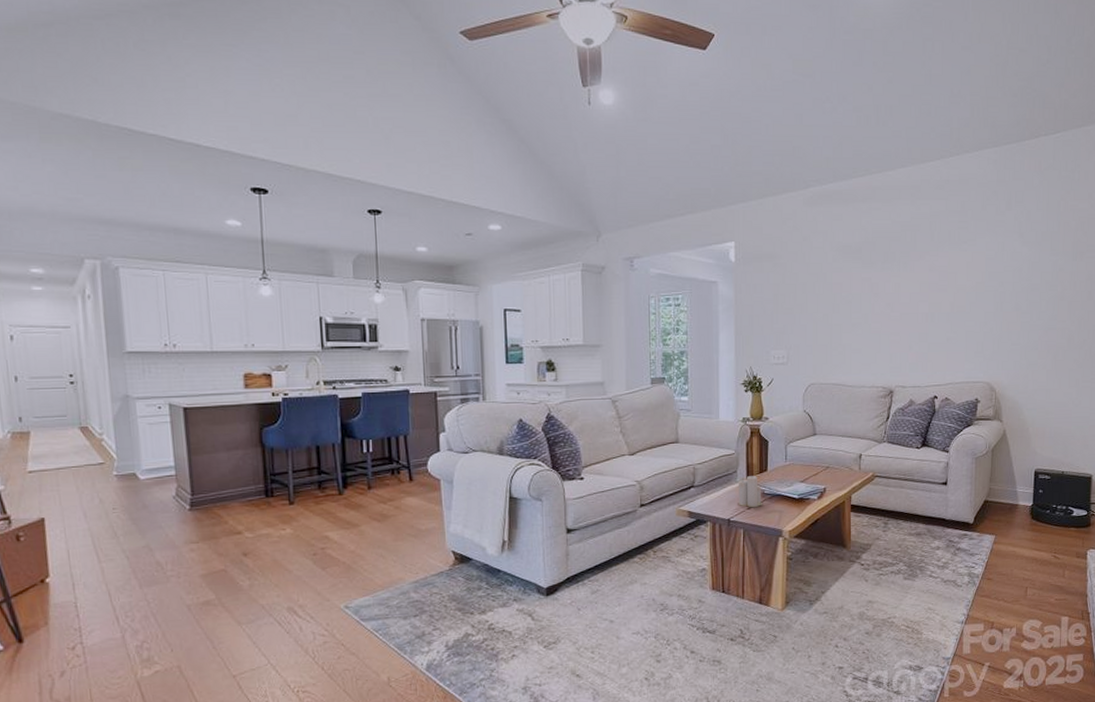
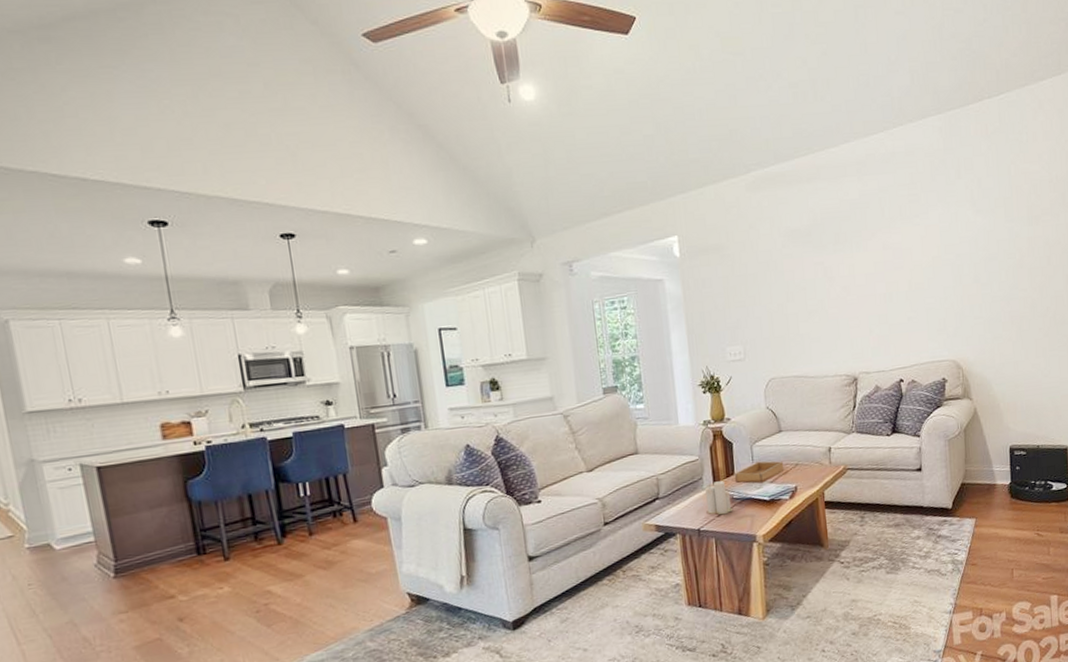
tray: none [768,461,815,482] -> present [735,461,784,484]

